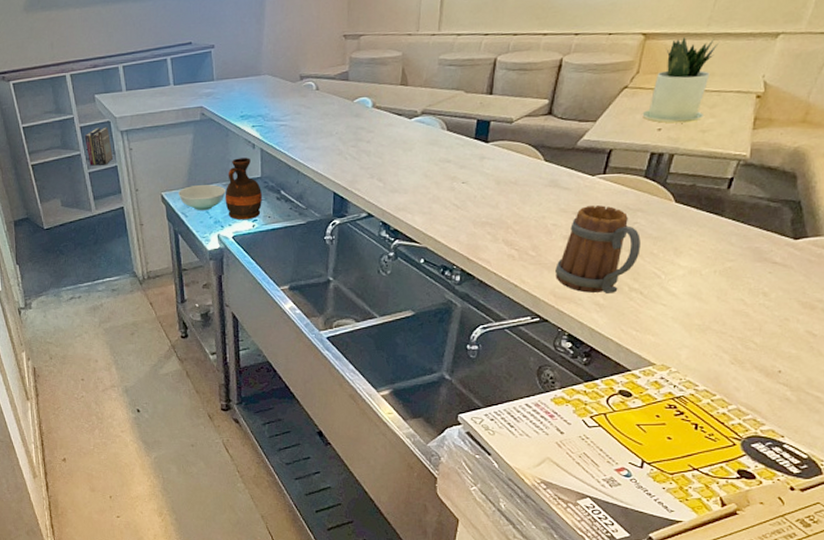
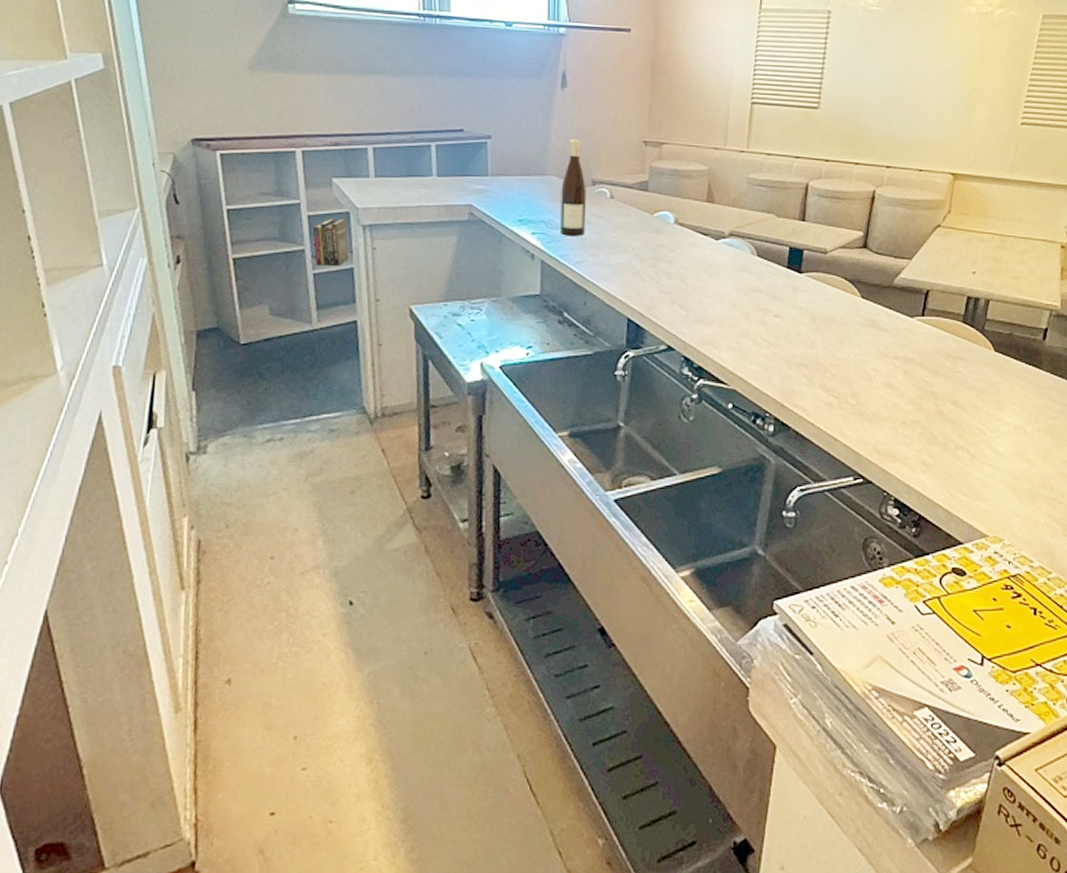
bowl: present [178,184,227,211] -> none [433,298,496,332]
jug: present [225,157,262,220] -> none [493,270,540,346]
bottle: none [274,40,296,126] -> present [561,139,587,236]
beer mug: present [555,205,641,293] -> none [877,351,964,451]
planter: present [642,37,719,124] -> none [956,181,1023,268]

